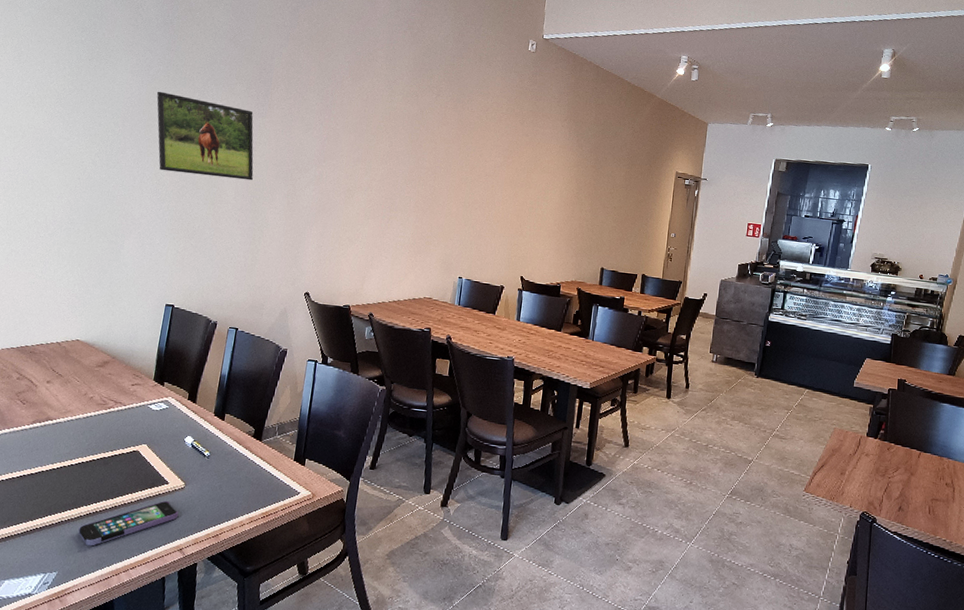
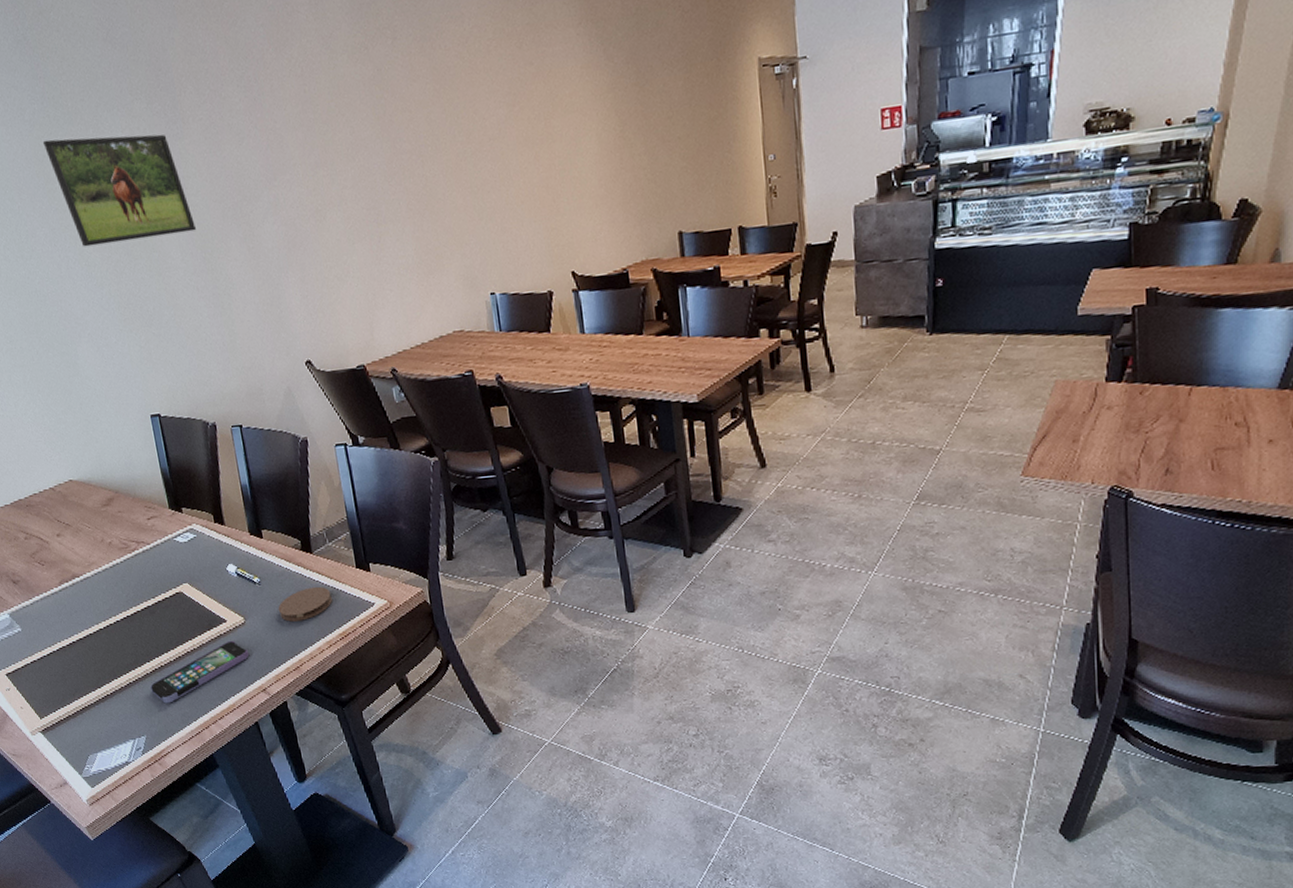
coaster: none [216,468,267,496] -> present [278,586,332,622]

